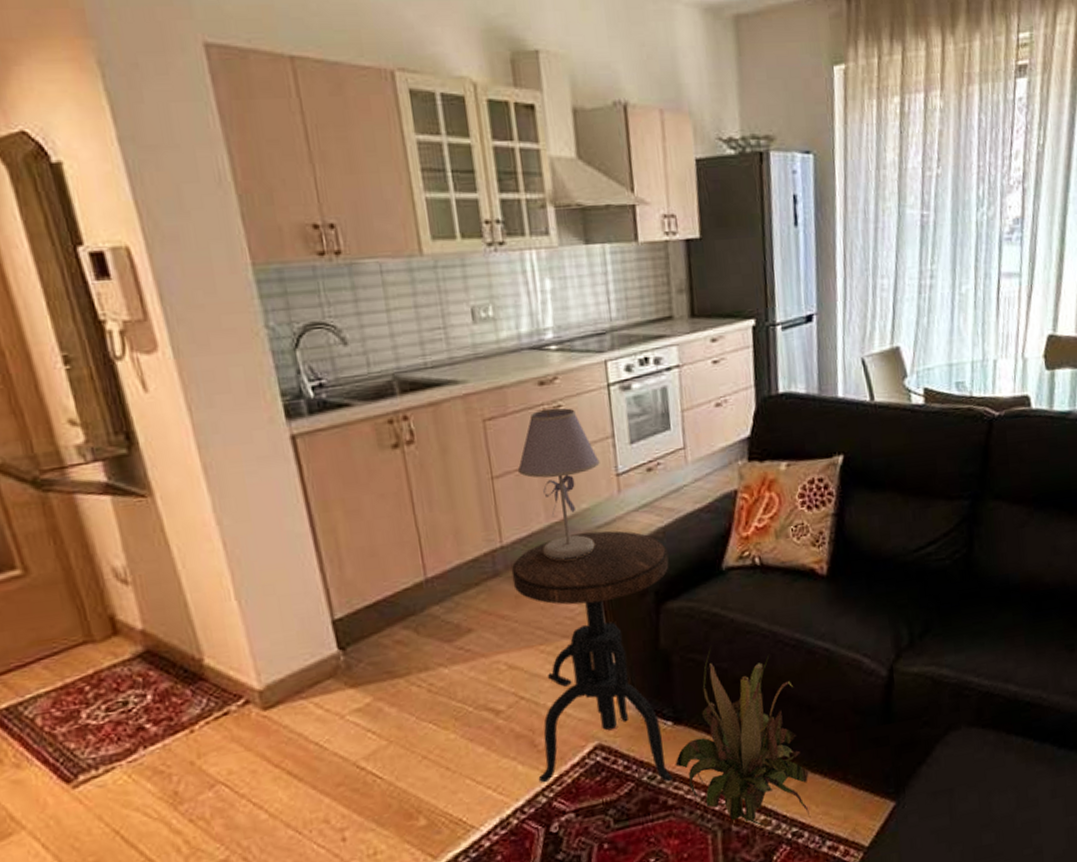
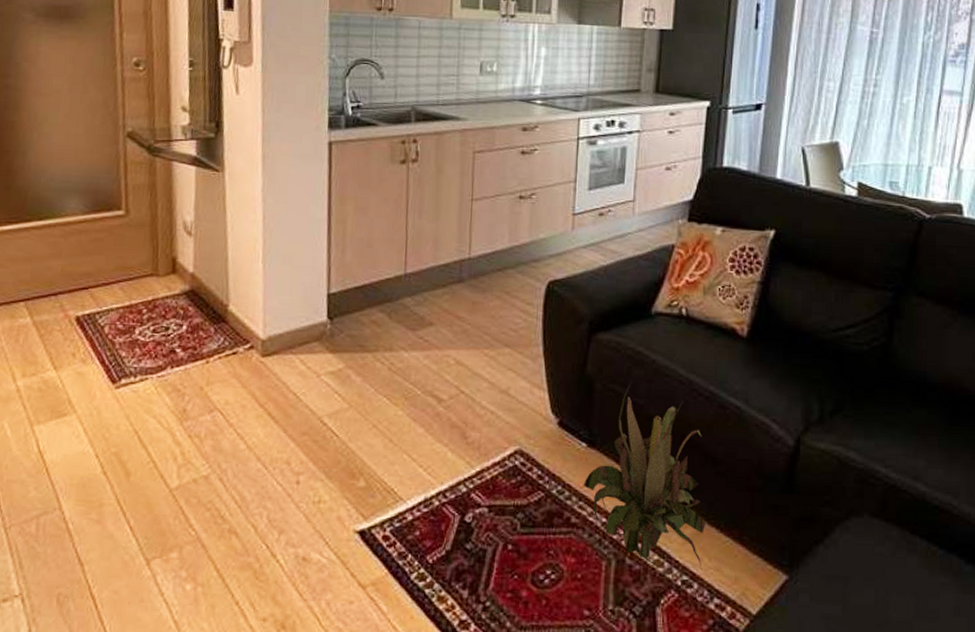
side table: present [511,530,672,783] -> none [463,258,606,499]
table lamp: present [517,408,600,560] -> none [493,151,561,279]

